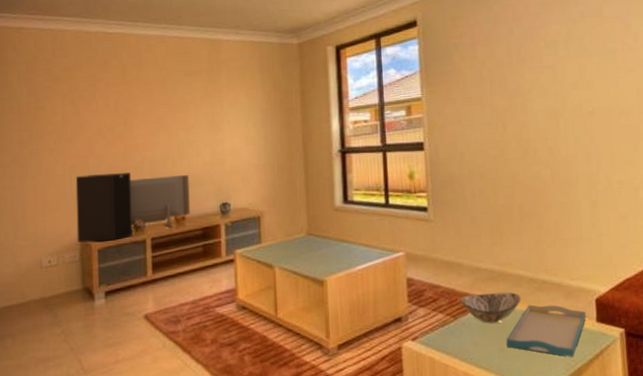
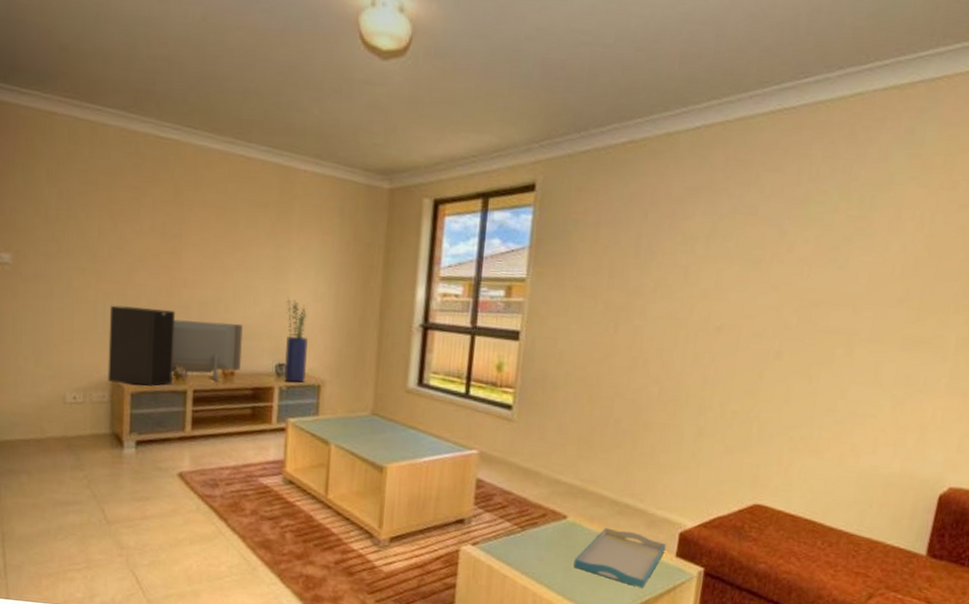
vase: none [223,146,246,218] -> present [284,298,308,383]
decorative bowl: present [459,292,521,323] -> none [531,507,599,541]

